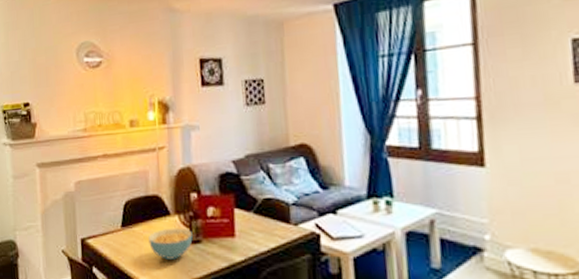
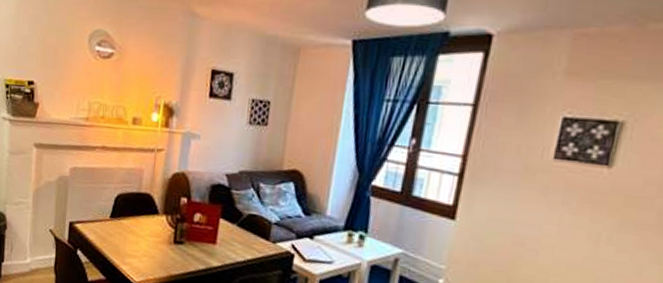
cereal bowl: present [148,227,193,260] -> none [134,226,177,255]

